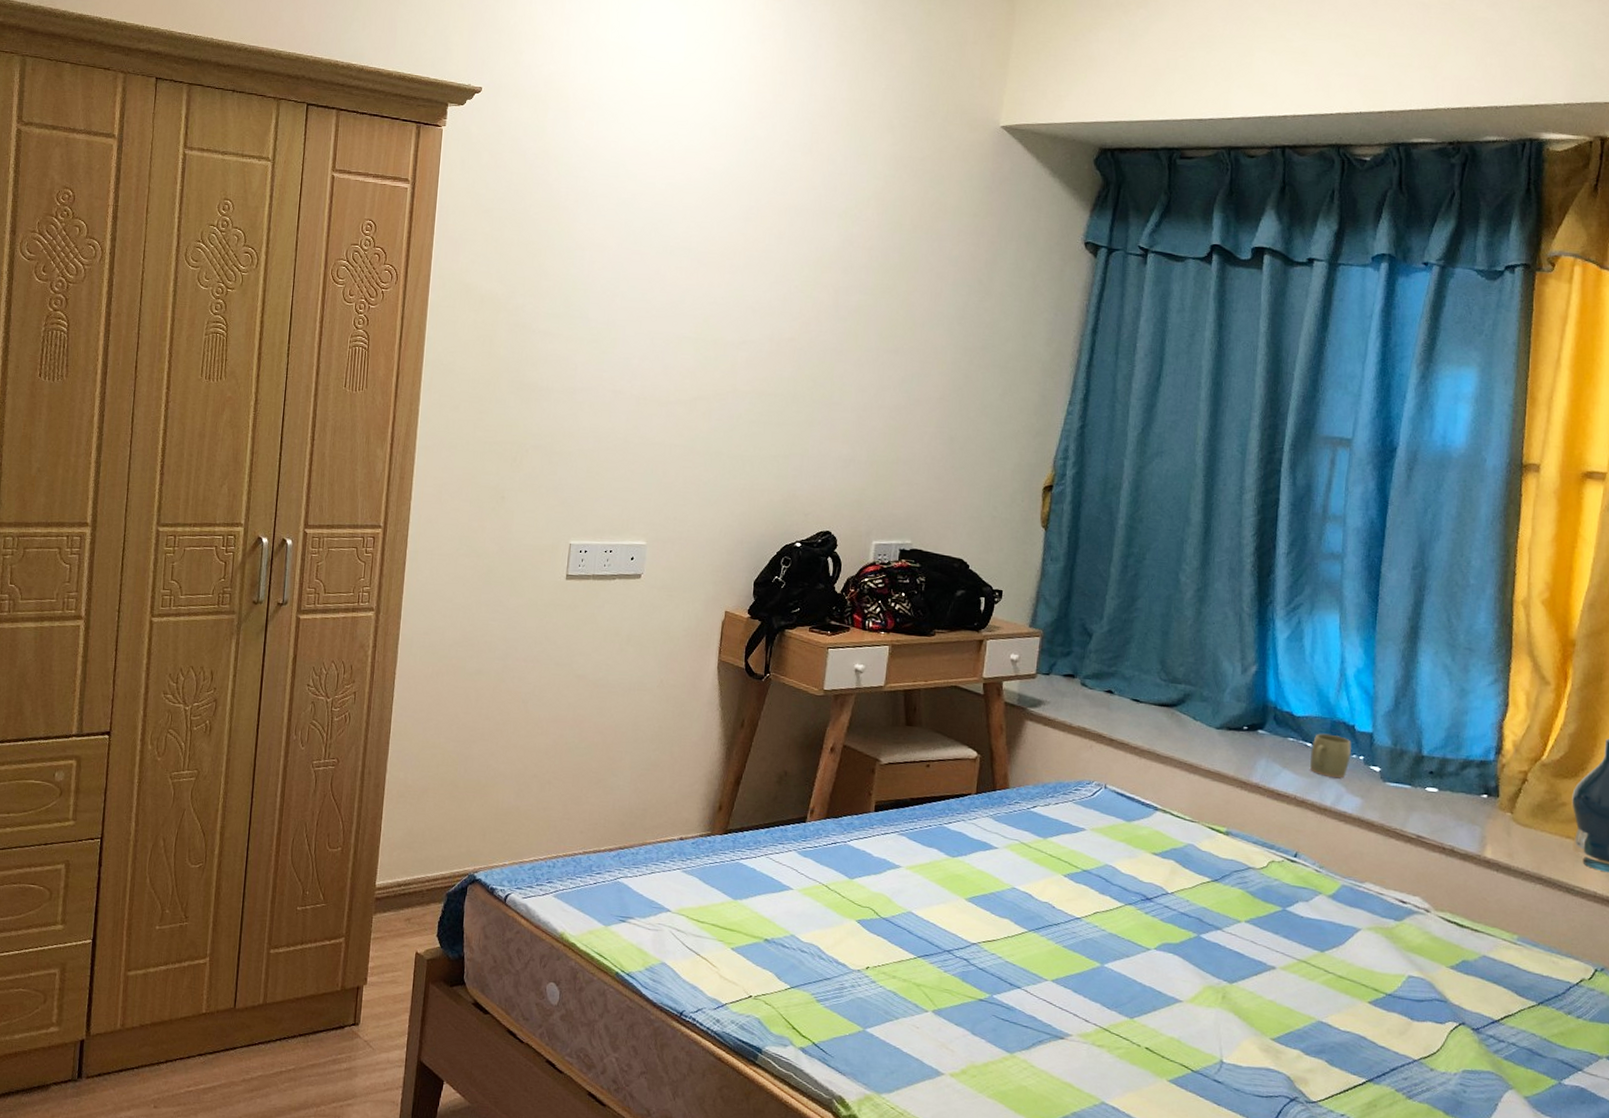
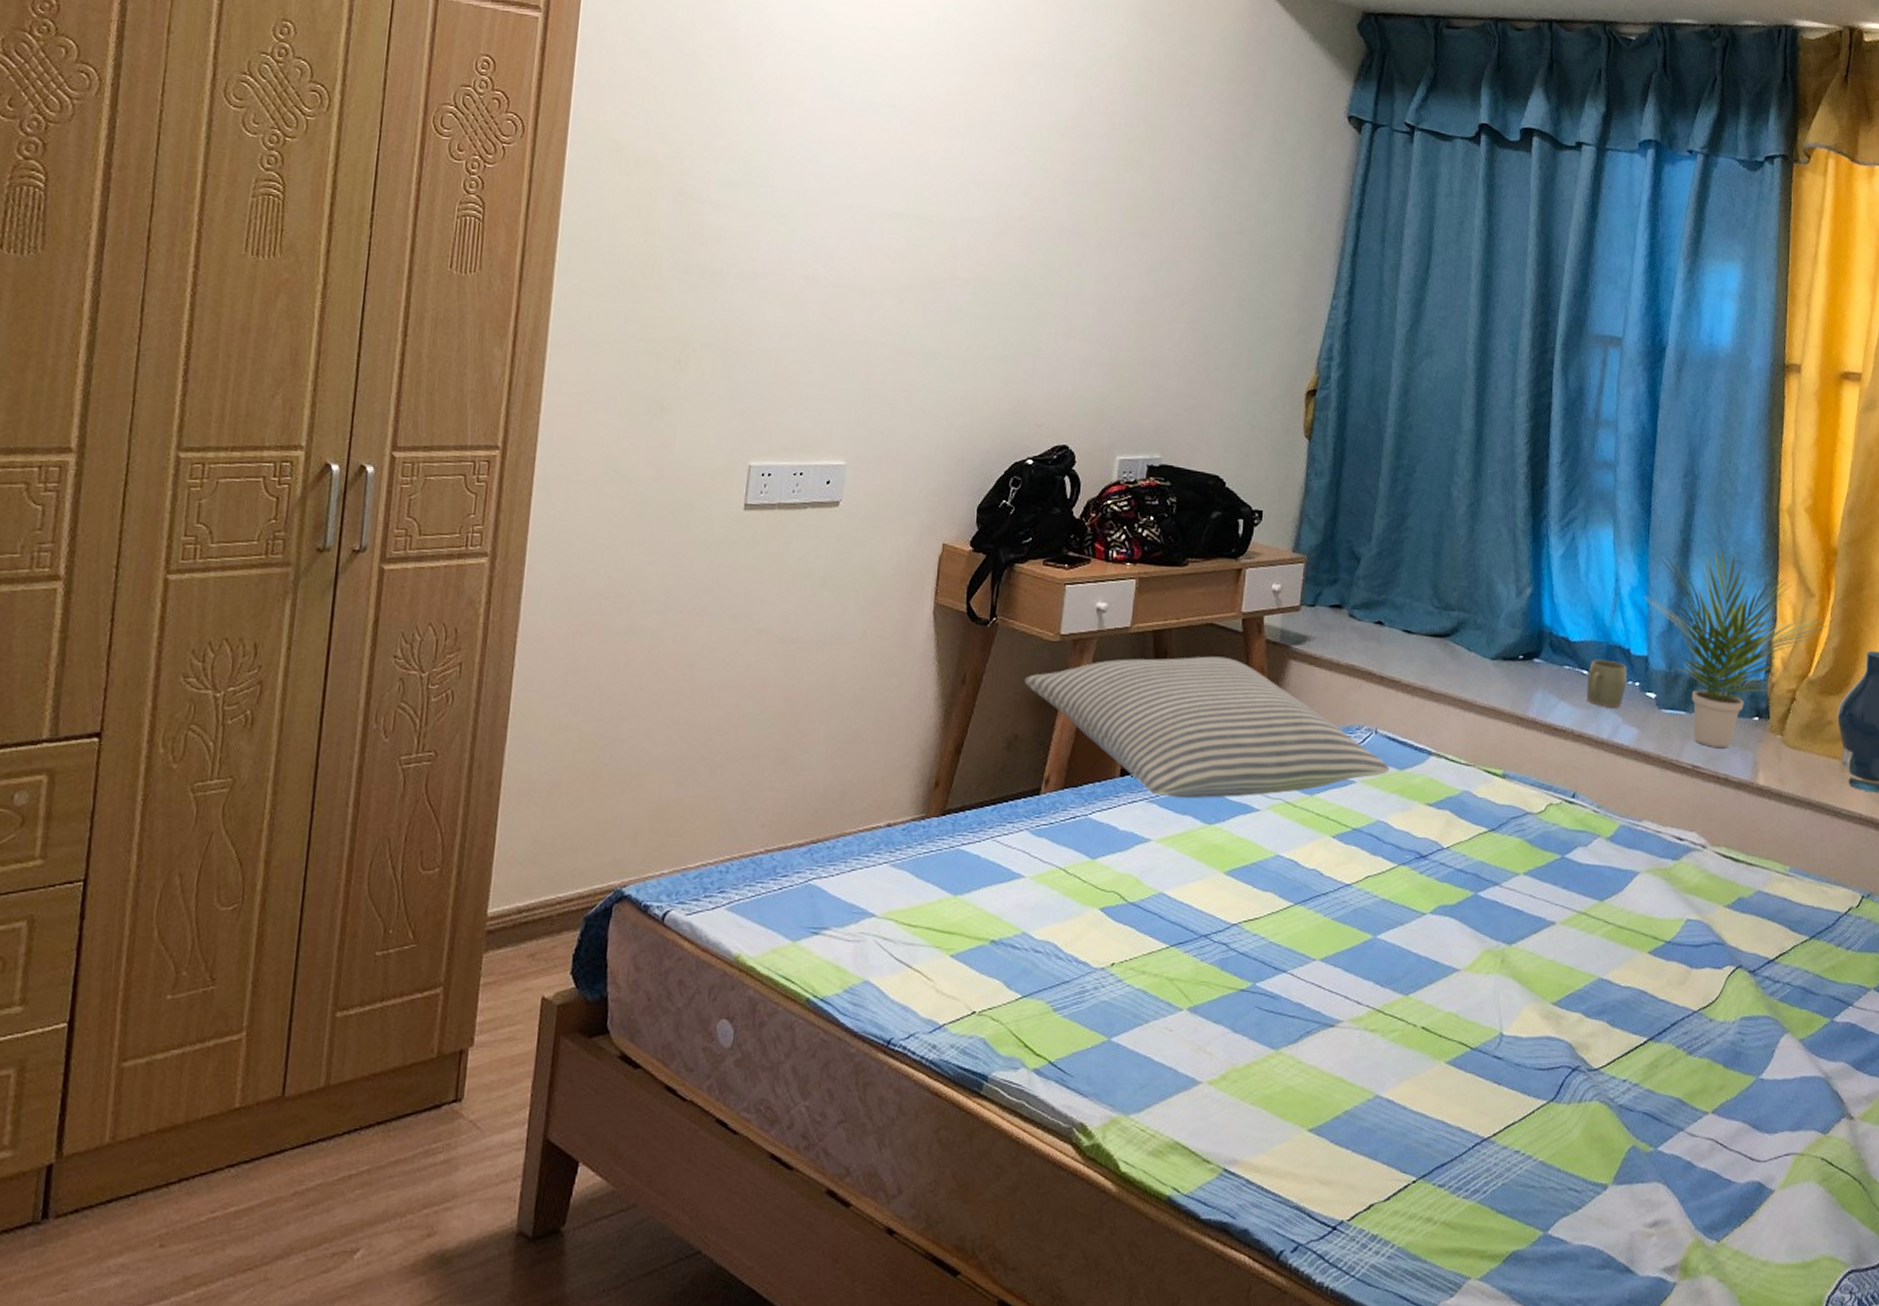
pillow: none [794,713,1118,836] -> present [1025,656,1390,798]
potted plant: none [1371,637,1564,822] -> present [1645,550,1828,749]

